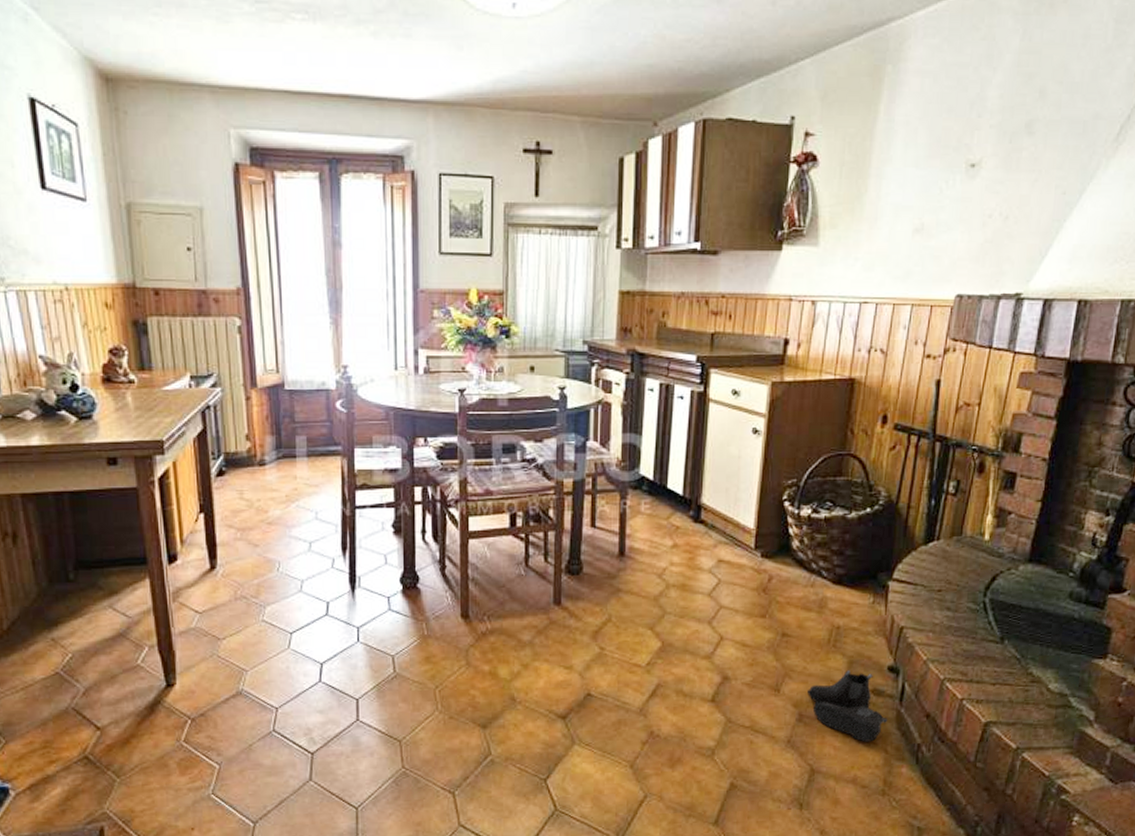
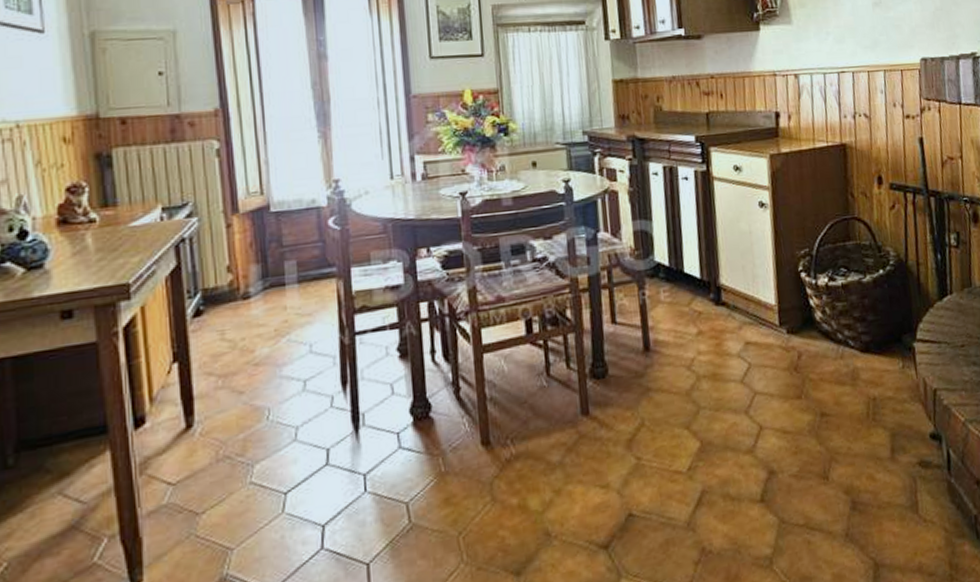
boots: present [806,670,887,742] -> none [855,444,940,523]

